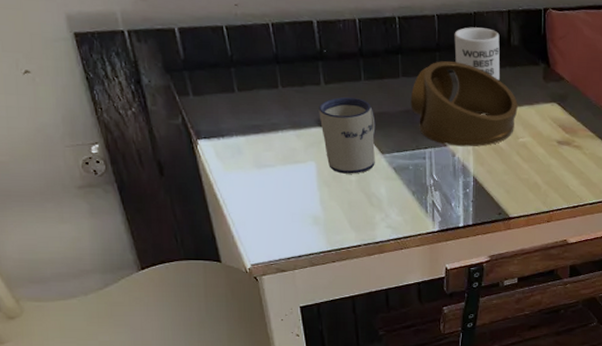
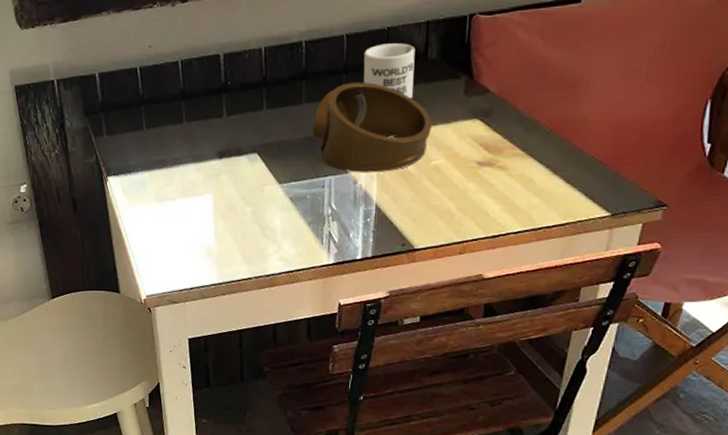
mug: present [318,97,376,174] -> none [219,128,275,205]

